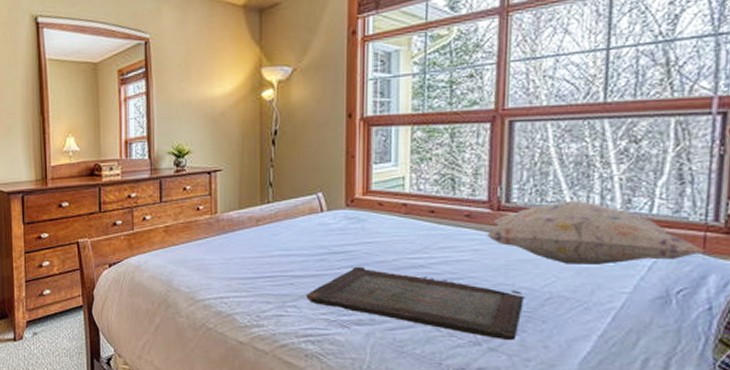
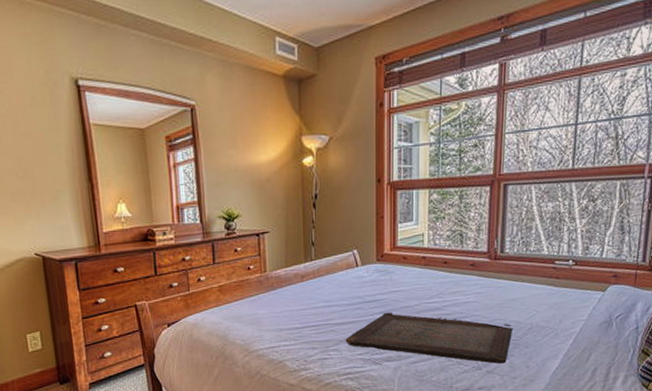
decorative pillow: present [485,201,705,265] -> none [485,249,636,301]

